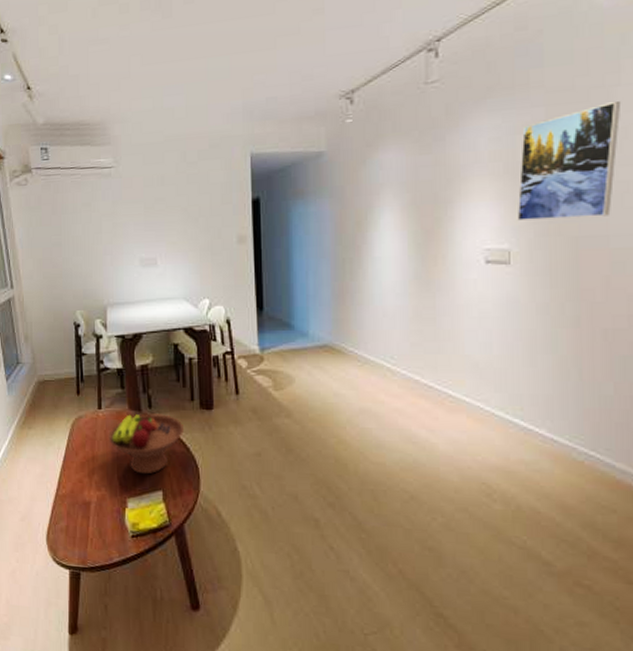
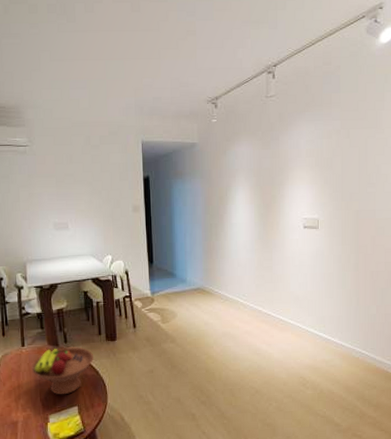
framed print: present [517,101,622,221] -> none [323,121,384,199]

